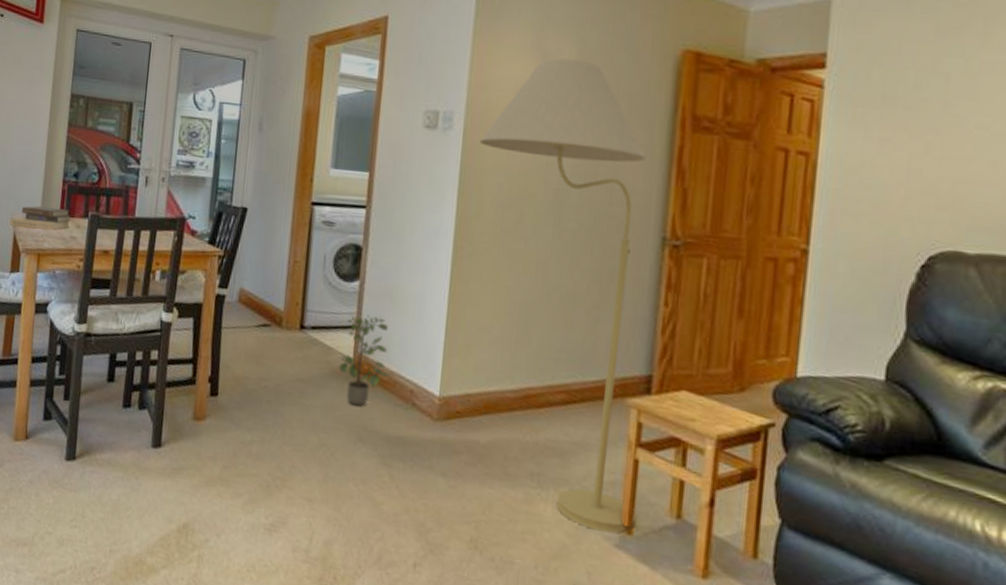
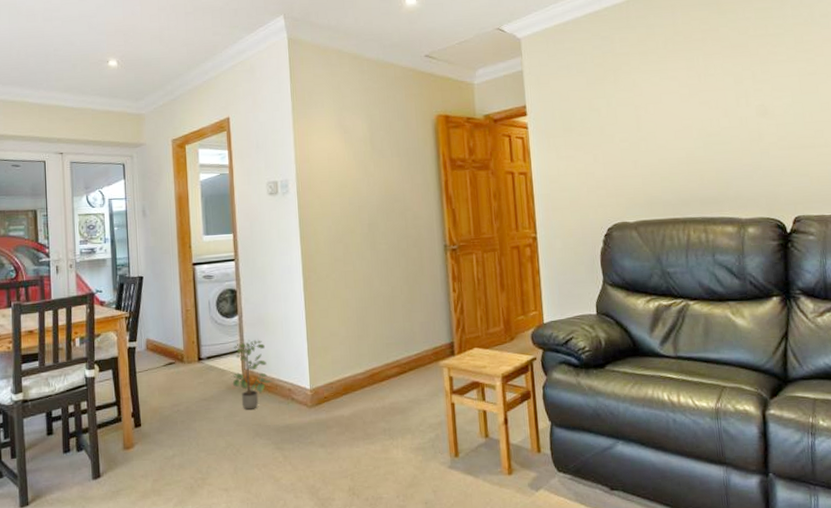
floor lamp: present [479,58,646,533] -> none [310,131,460,460]

